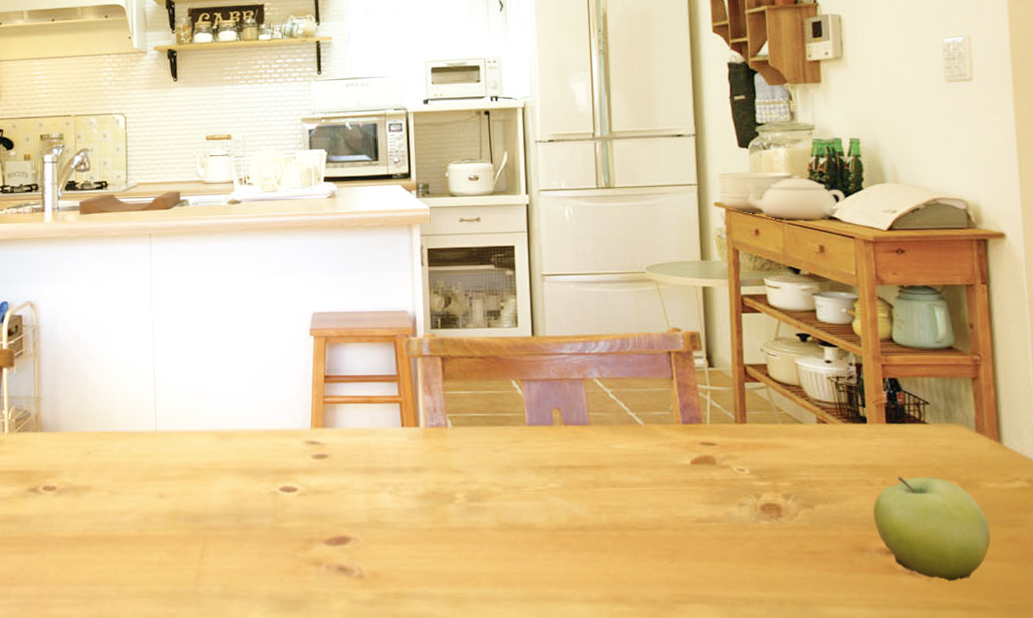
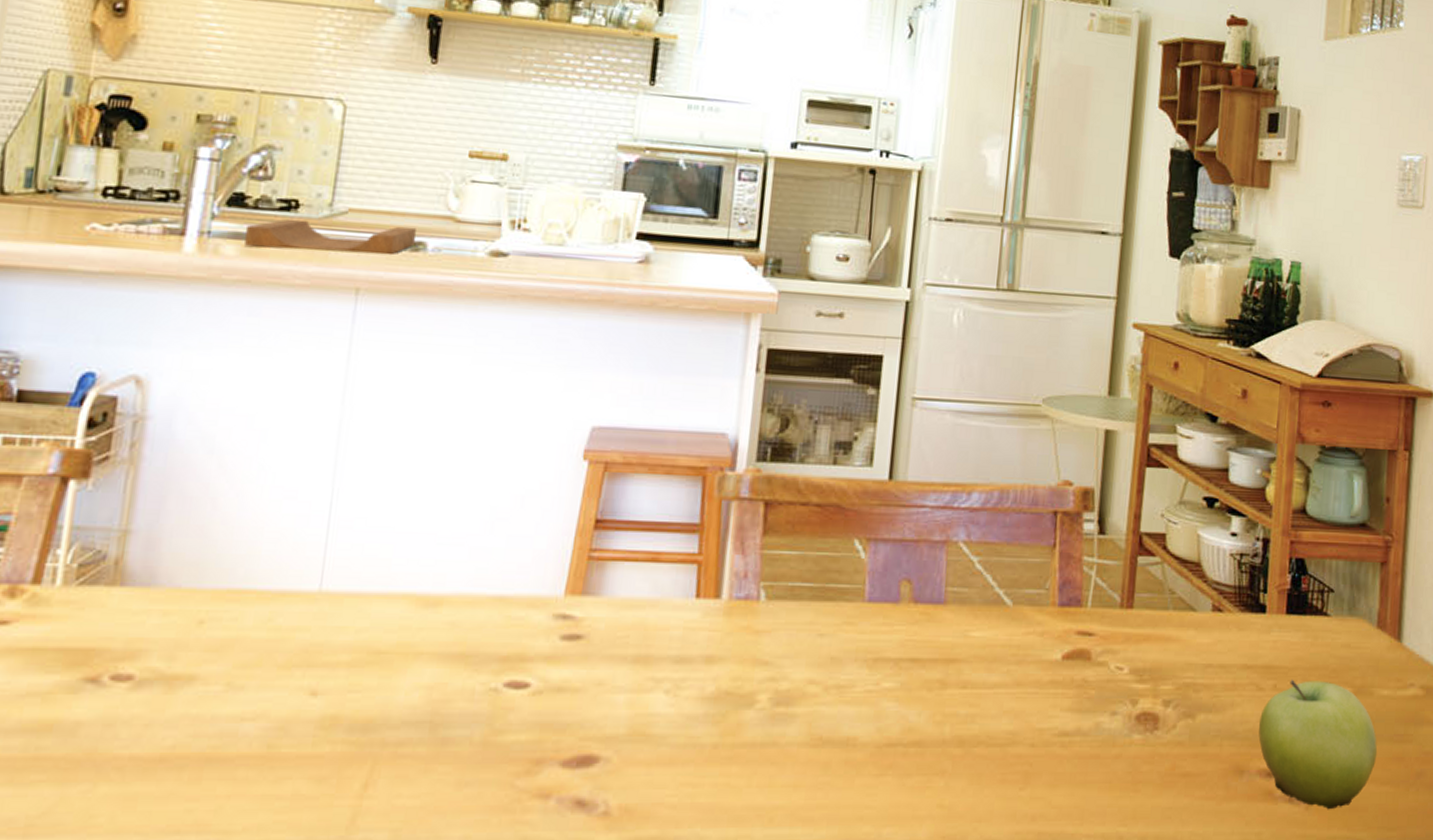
bowl: present [717,171,793,214] -> none [1139,286,1225,343]
teapot: present [746,175,845,220] -> none [1171,299,1278,357]

